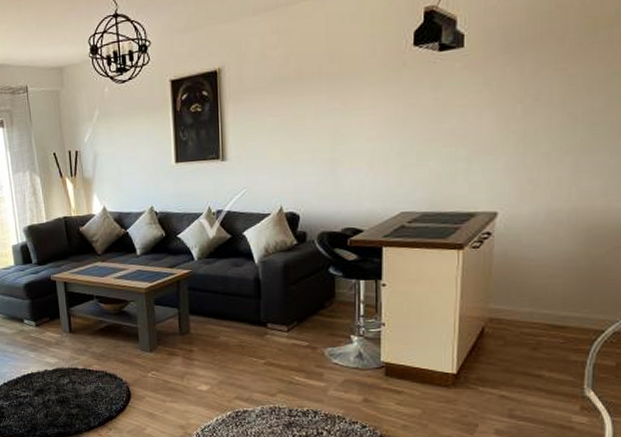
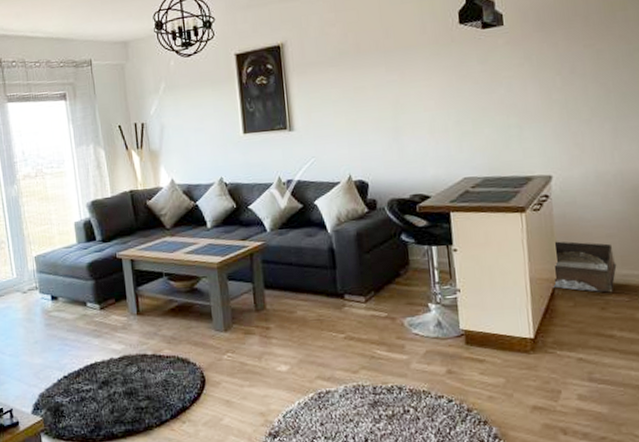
storage bin: none [481,280,556,334] -> present [551,241,617,293]

